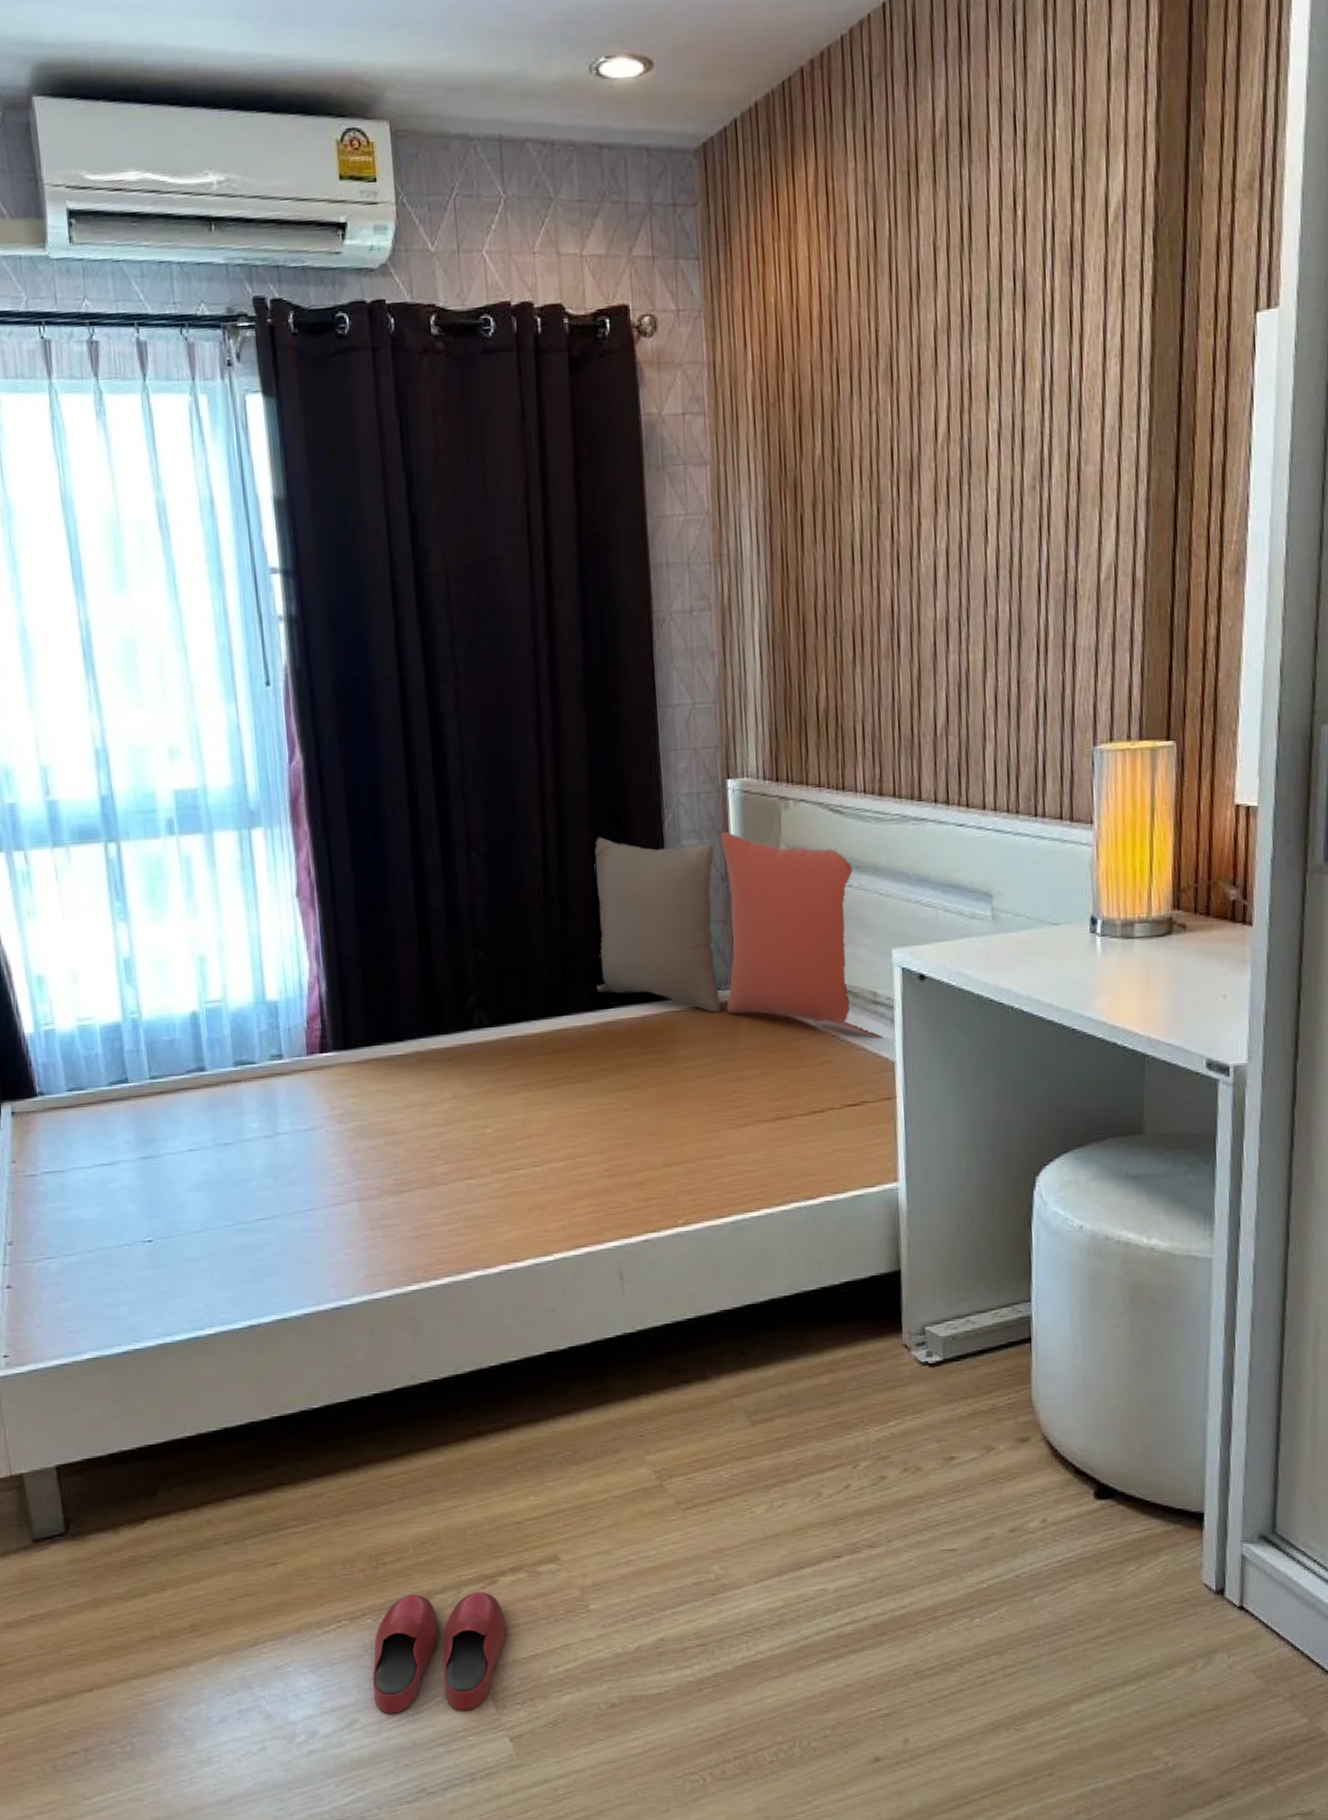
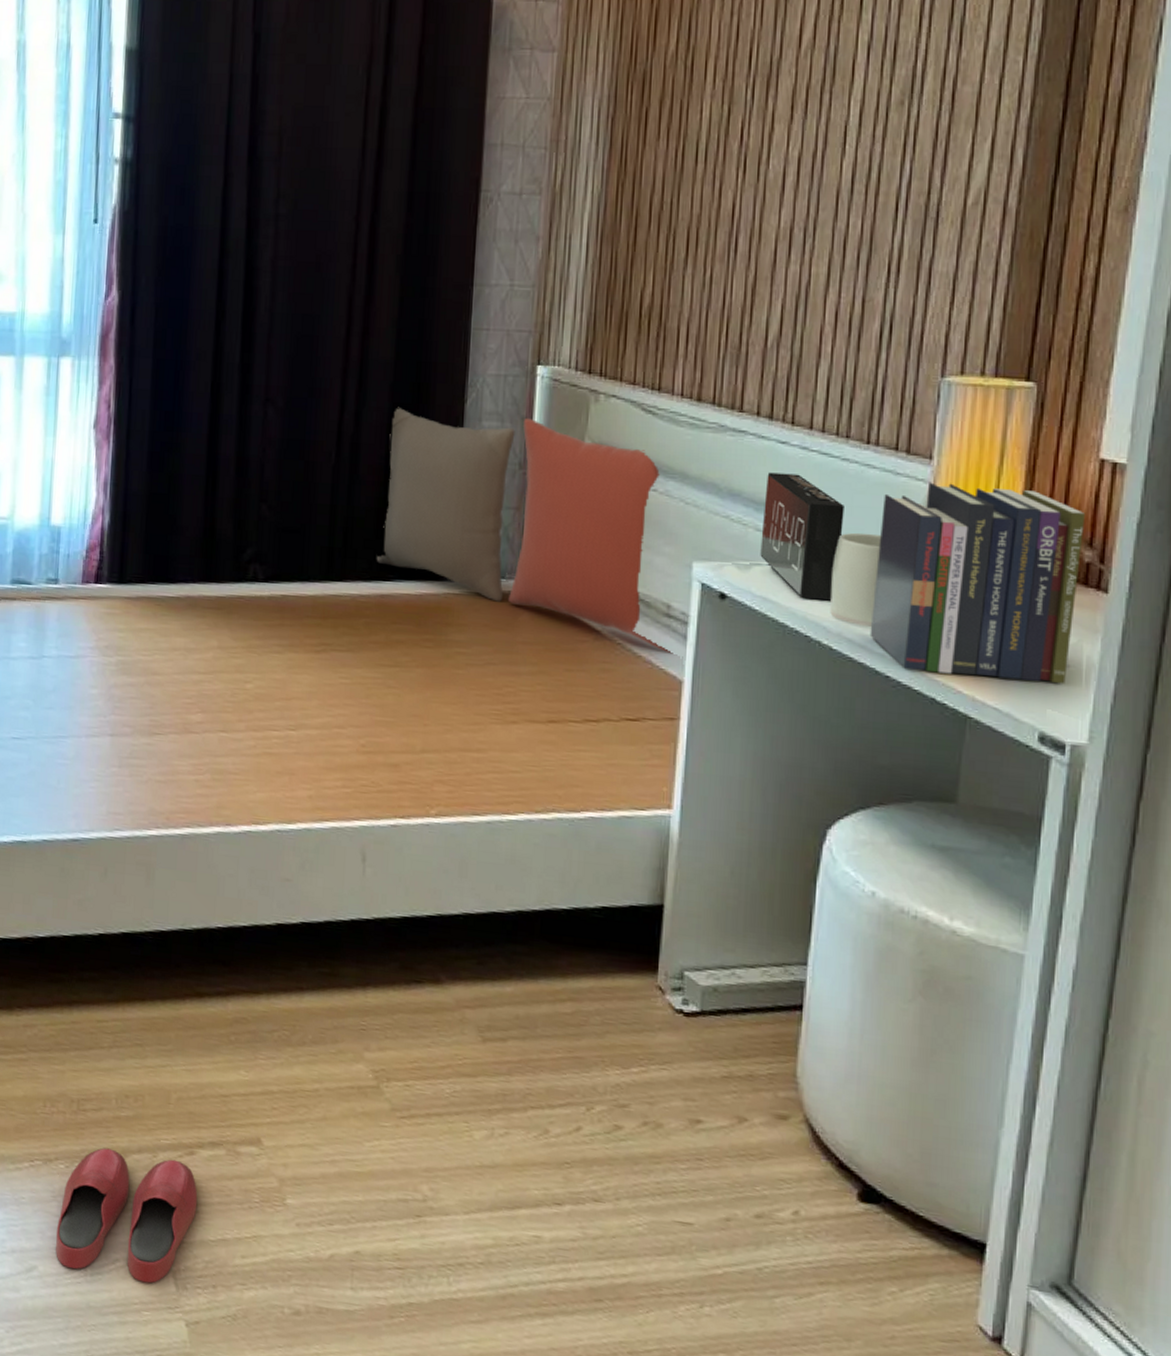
alarm clock: none [950,853,1022,969] -> present [760,472,844,601]
mug: none [1016,899,1057,987] -> present [830,532,882,628]
books: none [1054,841,1228,1020] -> present [869,482,1086,685]

